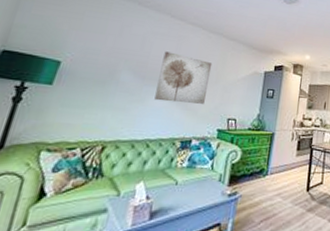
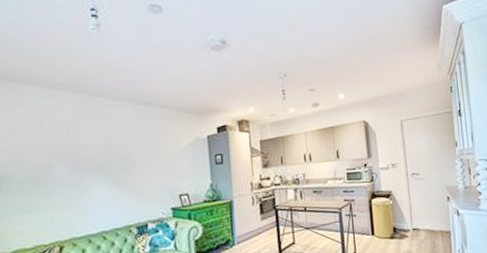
wall art: present [154,51,213,104] -> none [94,135,151,190]

